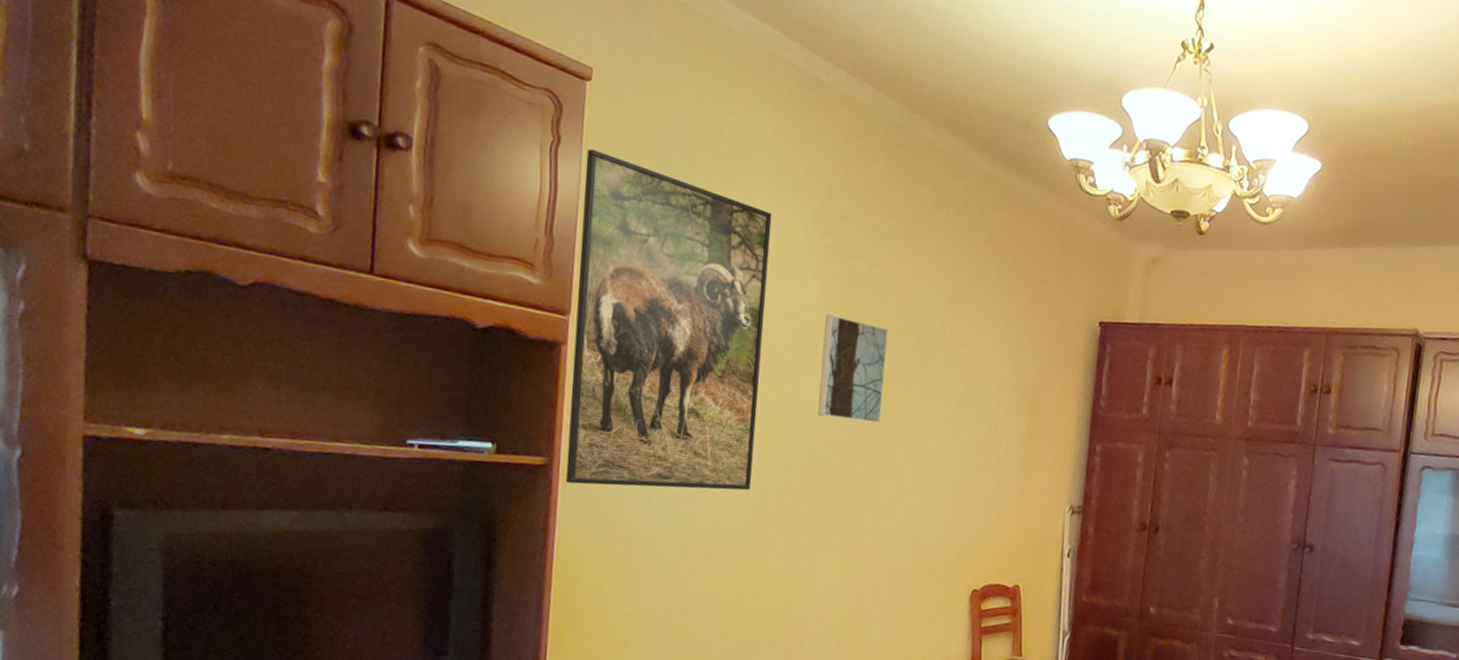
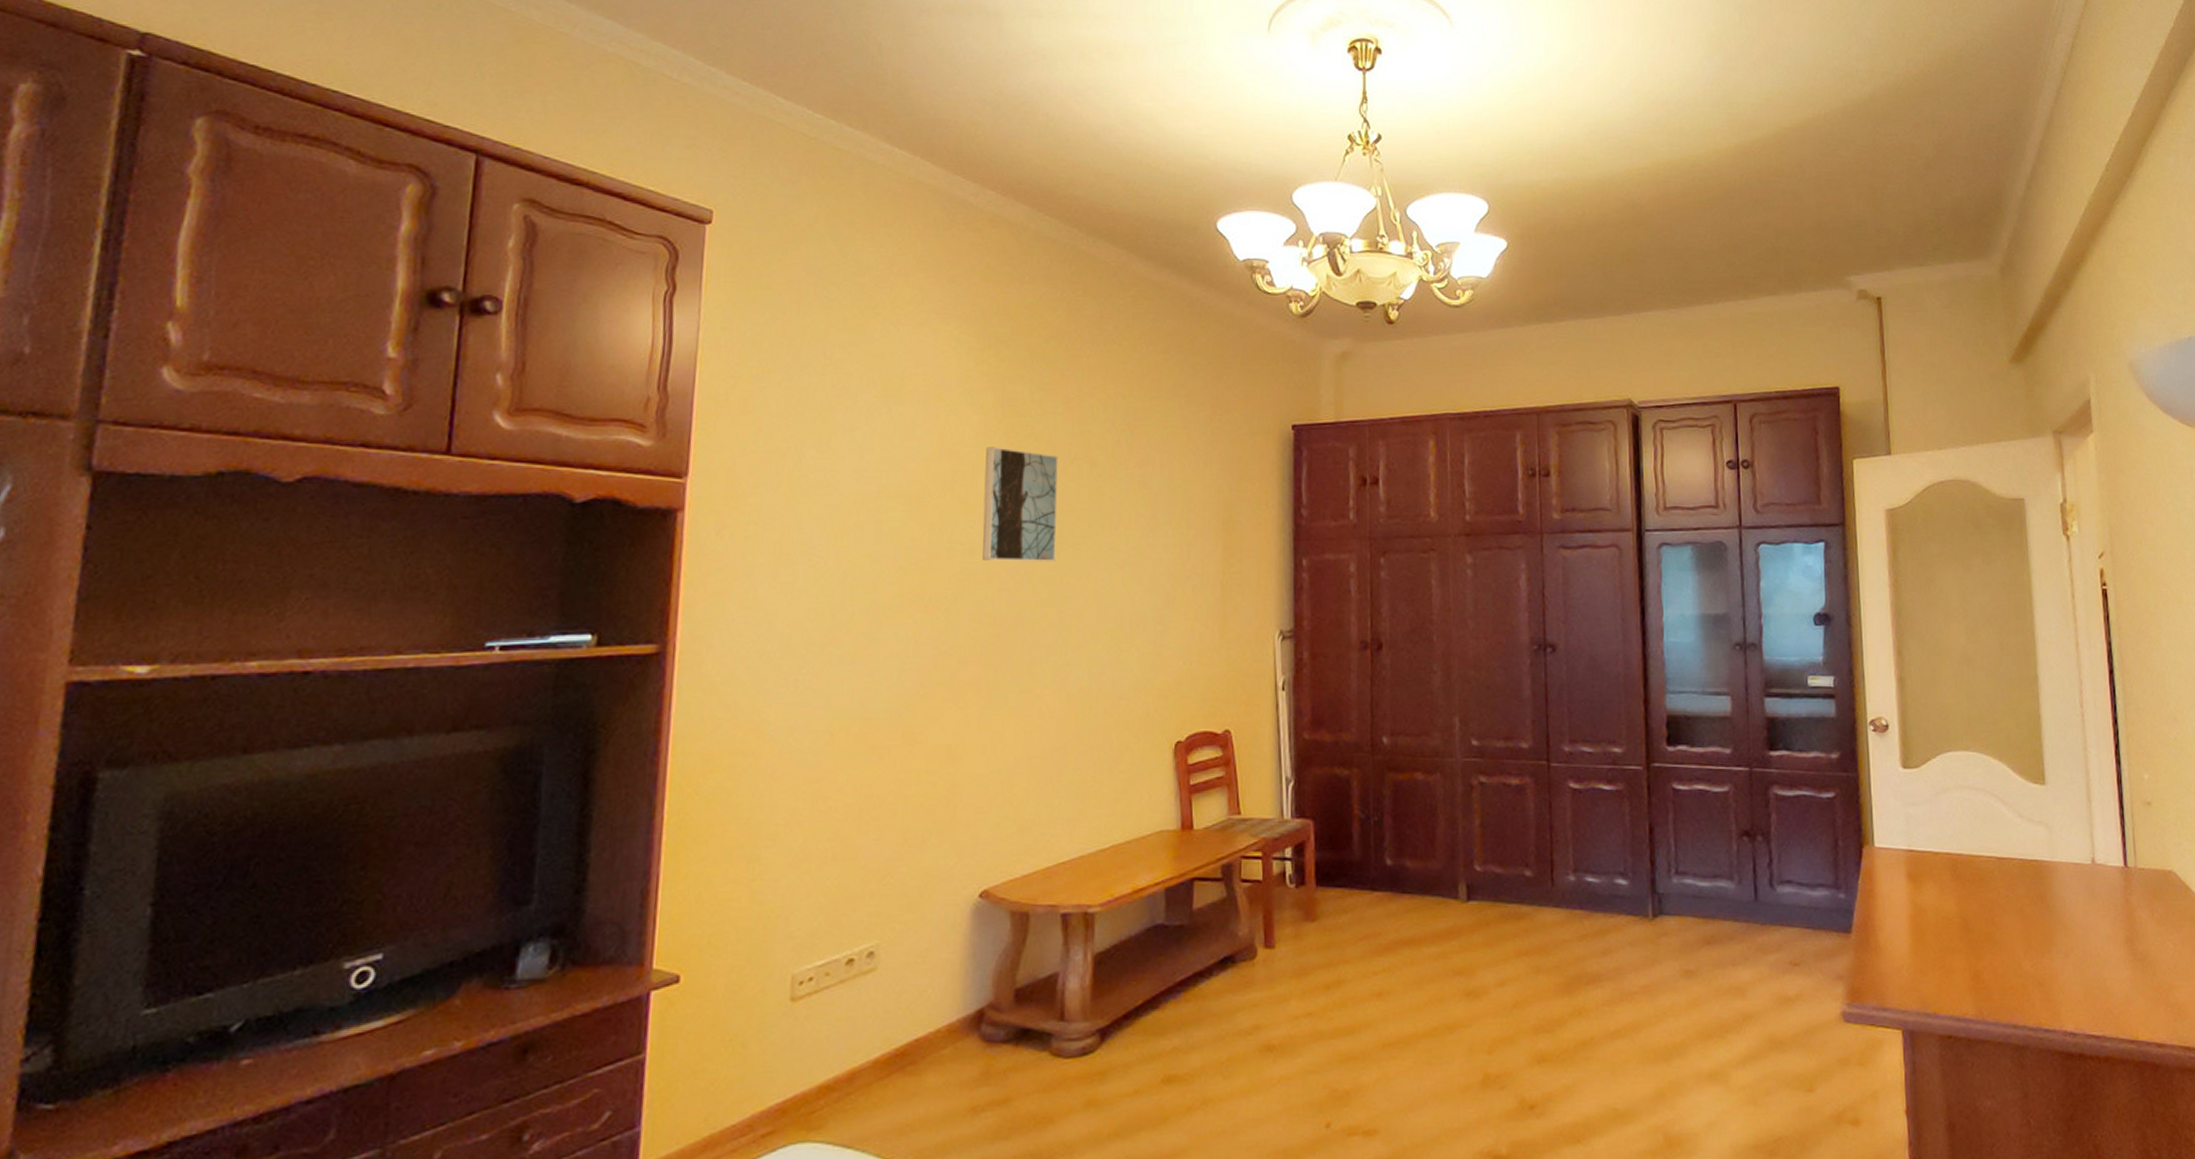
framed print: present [565,148,772,491] -> none [682,294,920,671]

